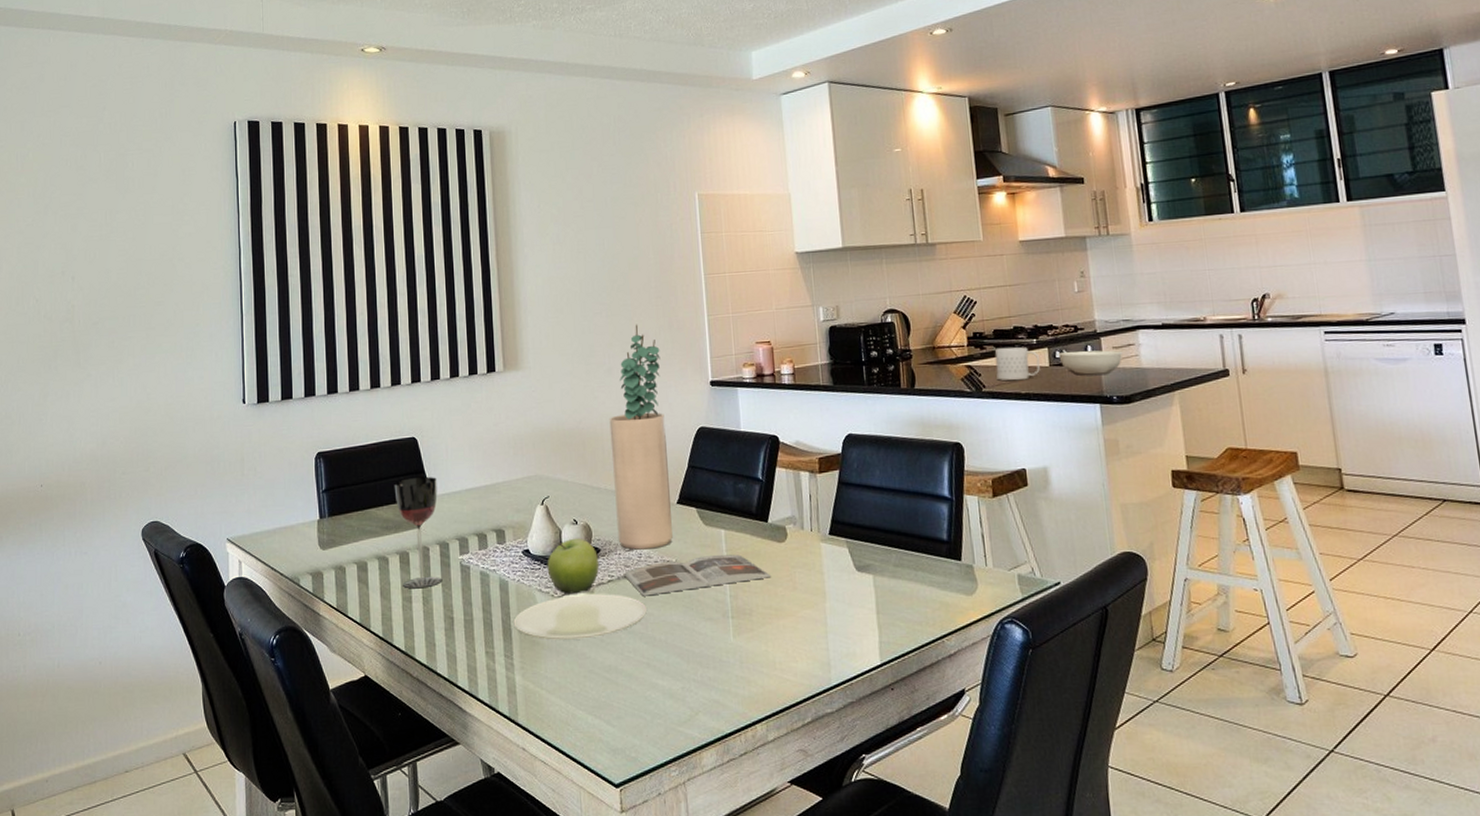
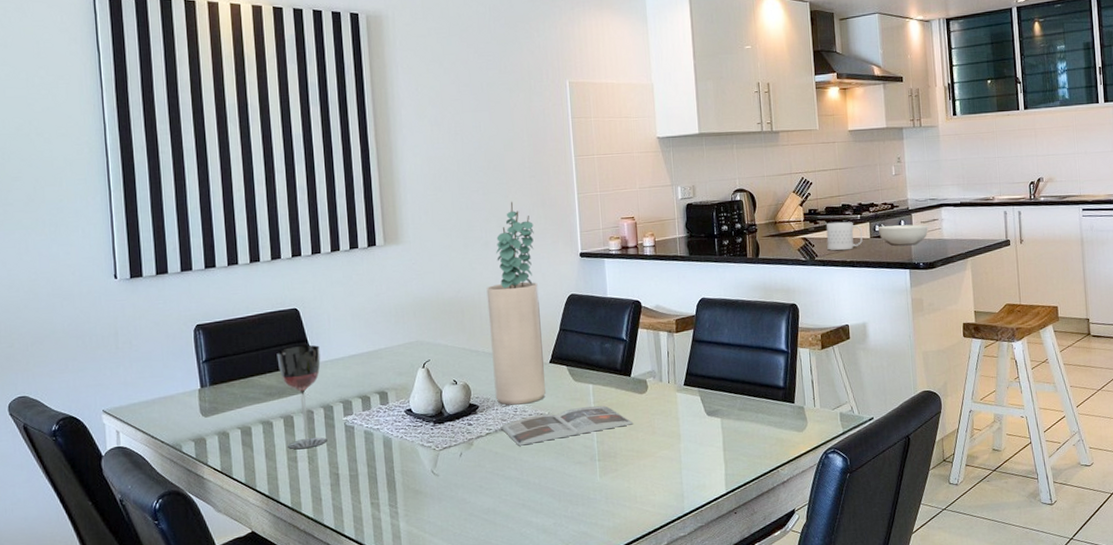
plate: present [513,594,647,640] -> none [397,445,522,489]
fruit: present [547,538,600,594] -> none [428,396,478,448]

